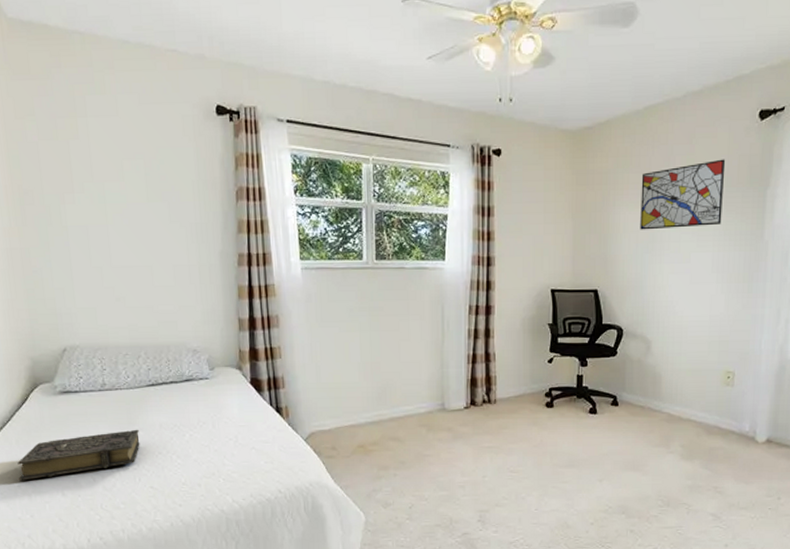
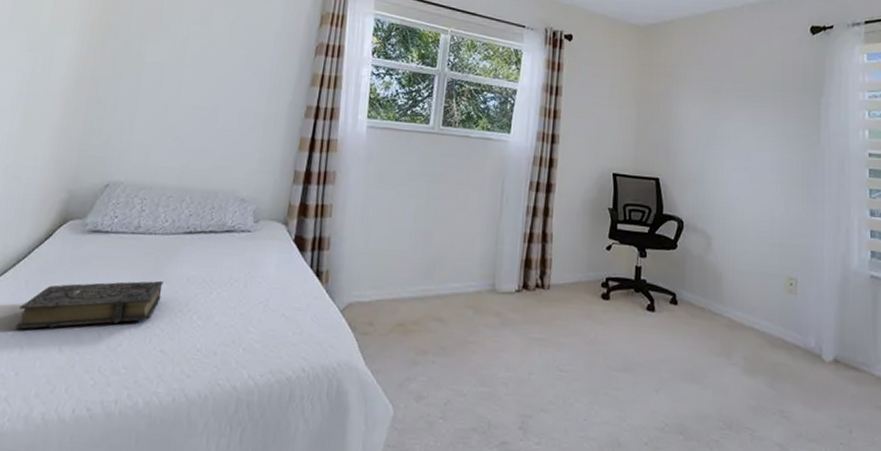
wall art: present [640,159,726,230] -> none [701,65,781,127]

